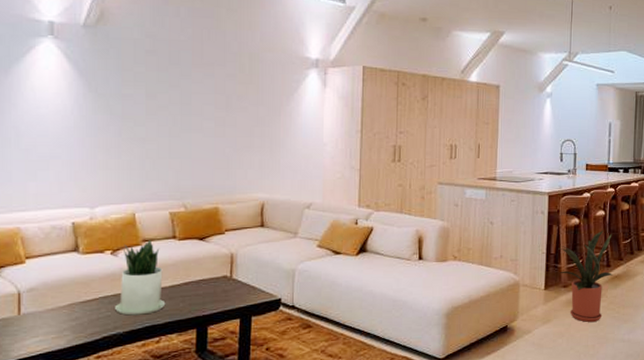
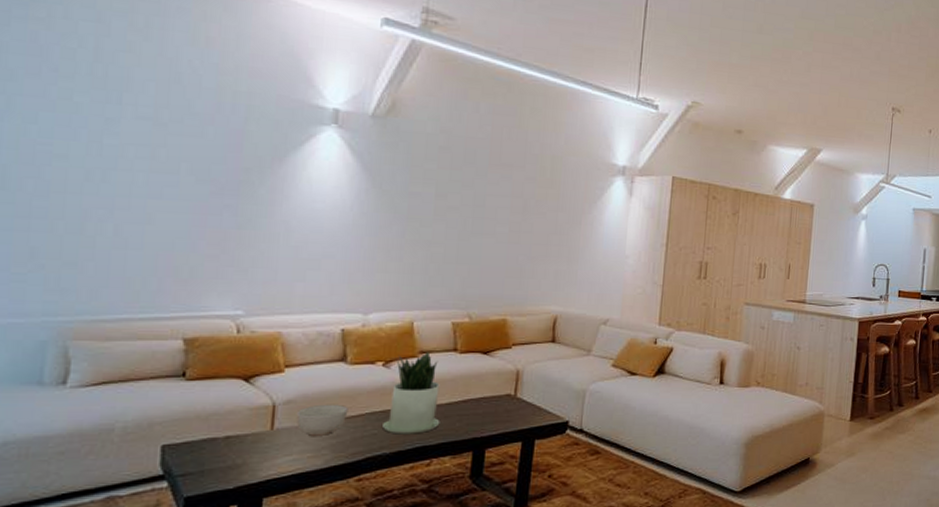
bowl: none [39,290,84,319] -> present [296,404,349,436]
house plant: present [558,231,614,322] -> none [866,361,922,457]

